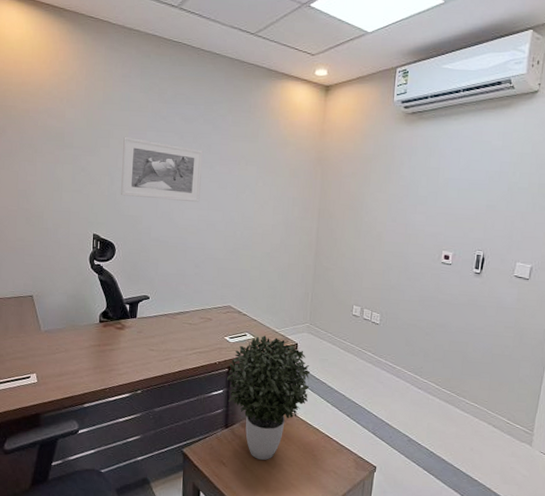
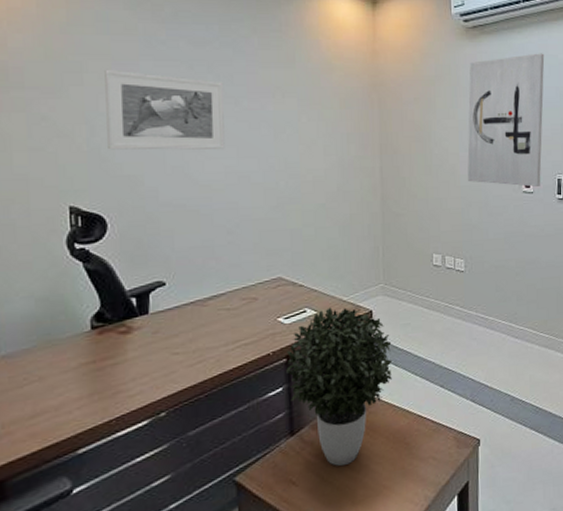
wall art: none [392,138,478,259] -> present [467,53,545,187]

